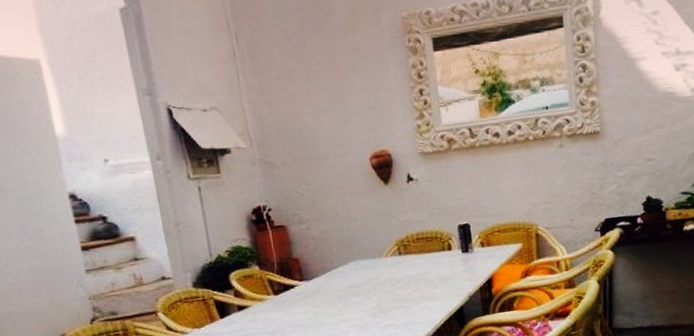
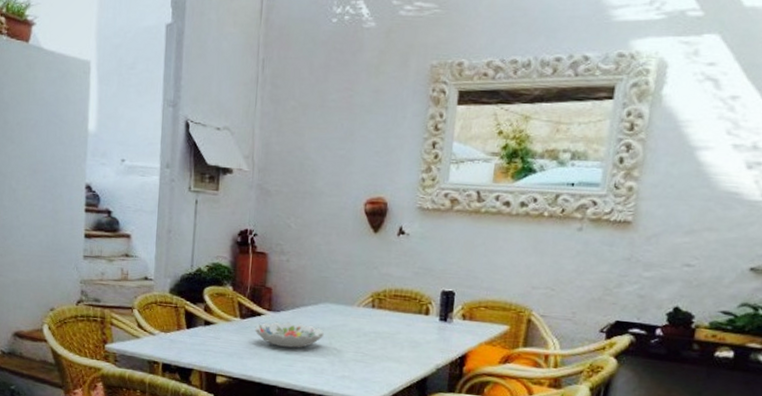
decorative bowl: none [291,285,361,313] -> present [254,321,325,348]

